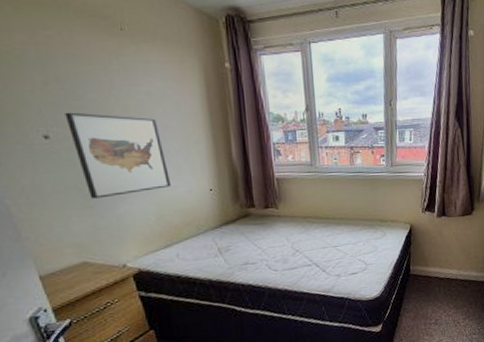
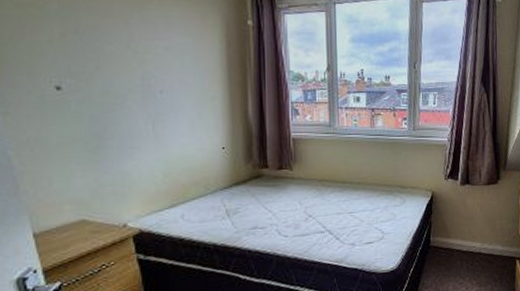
wall art: present [65,112,172,199] -> none [80,64,183,153]

